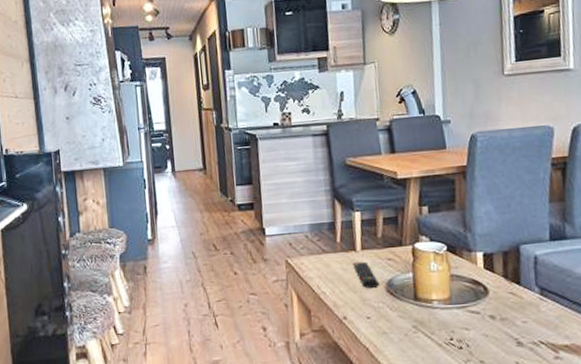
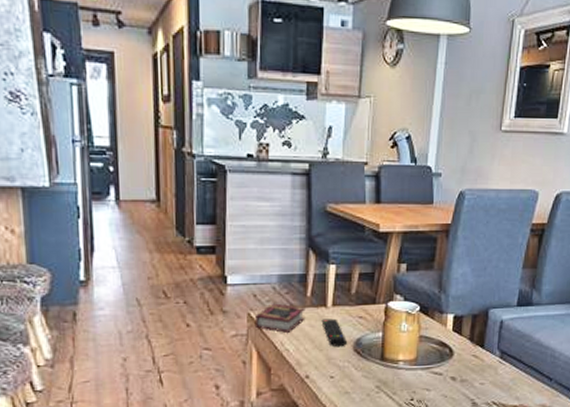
book: none [291,250,338,277] -> present [254,303,305,333]

